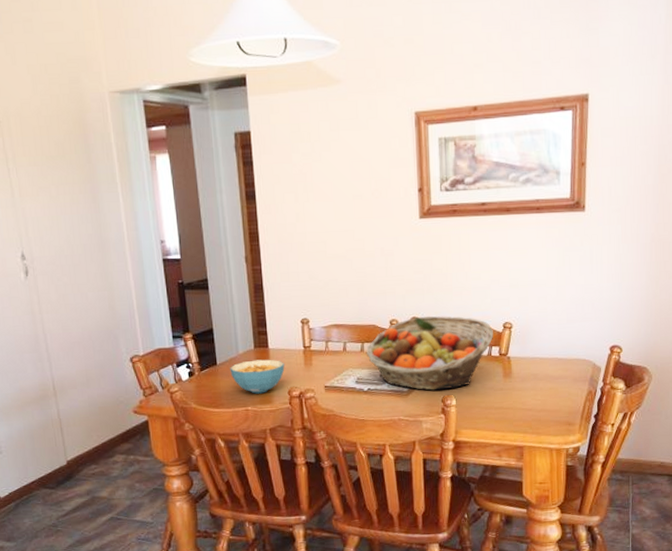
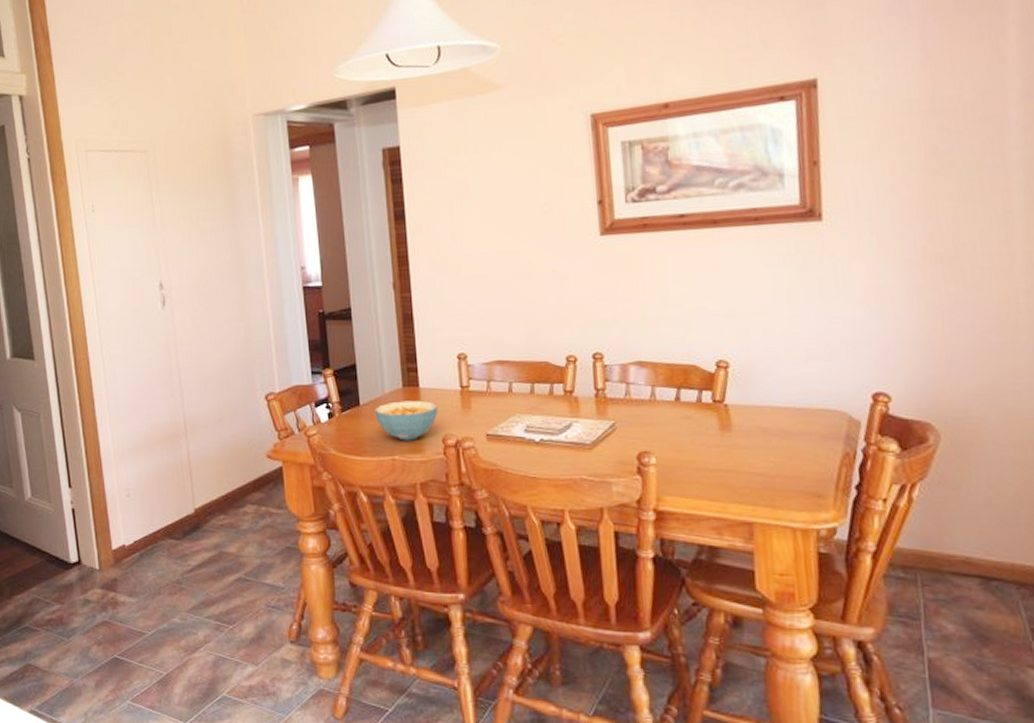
fruit basket: present [365,316,494,391] -> none [536,351,704,445]

